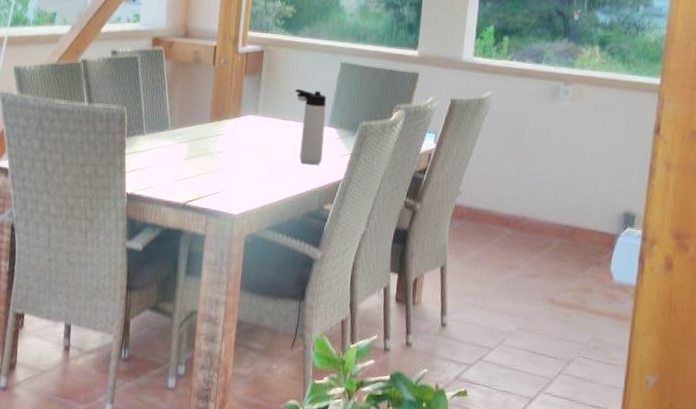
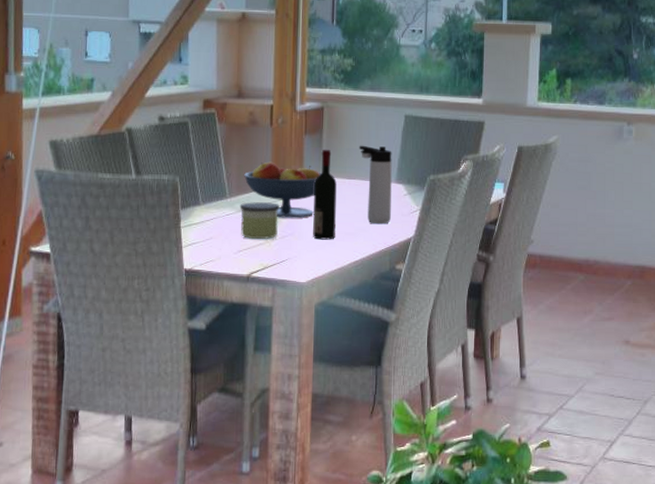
candle: none [180,135,218,171] -> present [239,202,281,239]
fruit bowl: none [186,98,258,153] -> present [244,161,322,218]
wine bottle: none [247,90,272,176] -> present [313,149,337,240]

